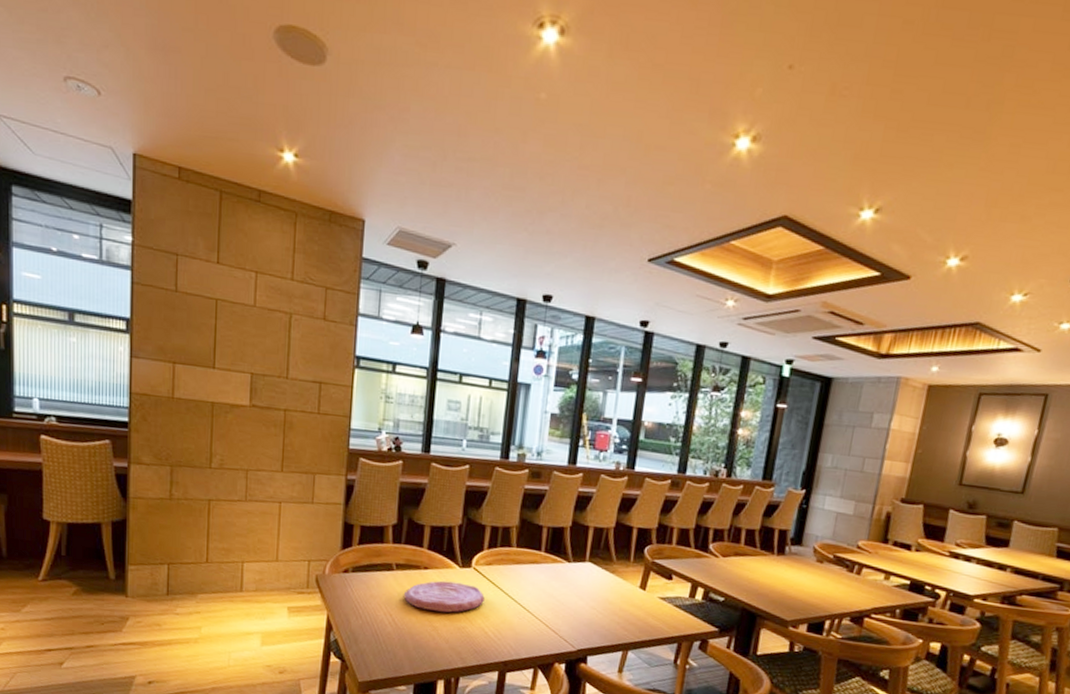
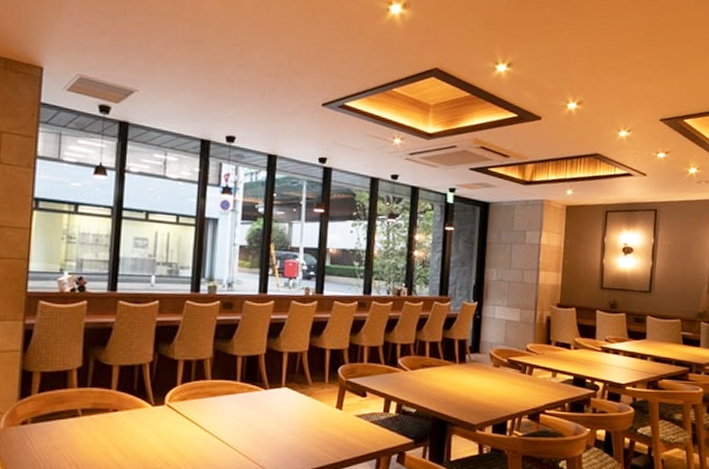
plate: present [403,580,485,613] -> none [90,422,180,456]

